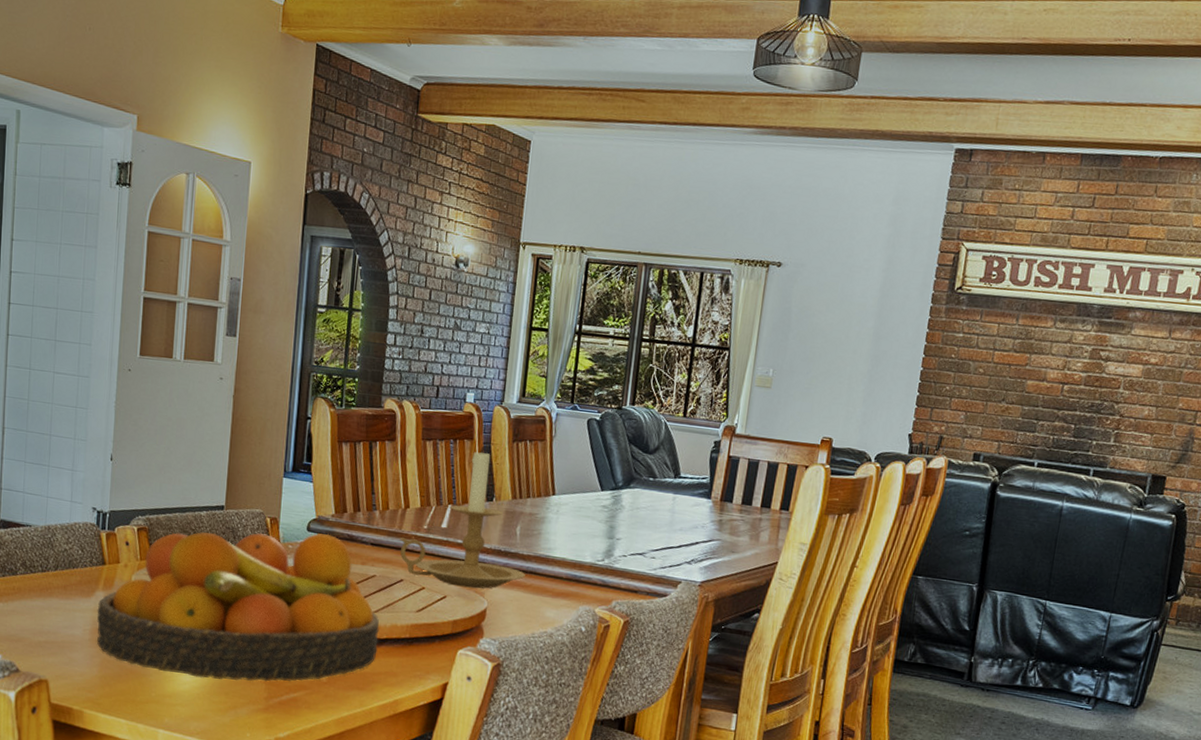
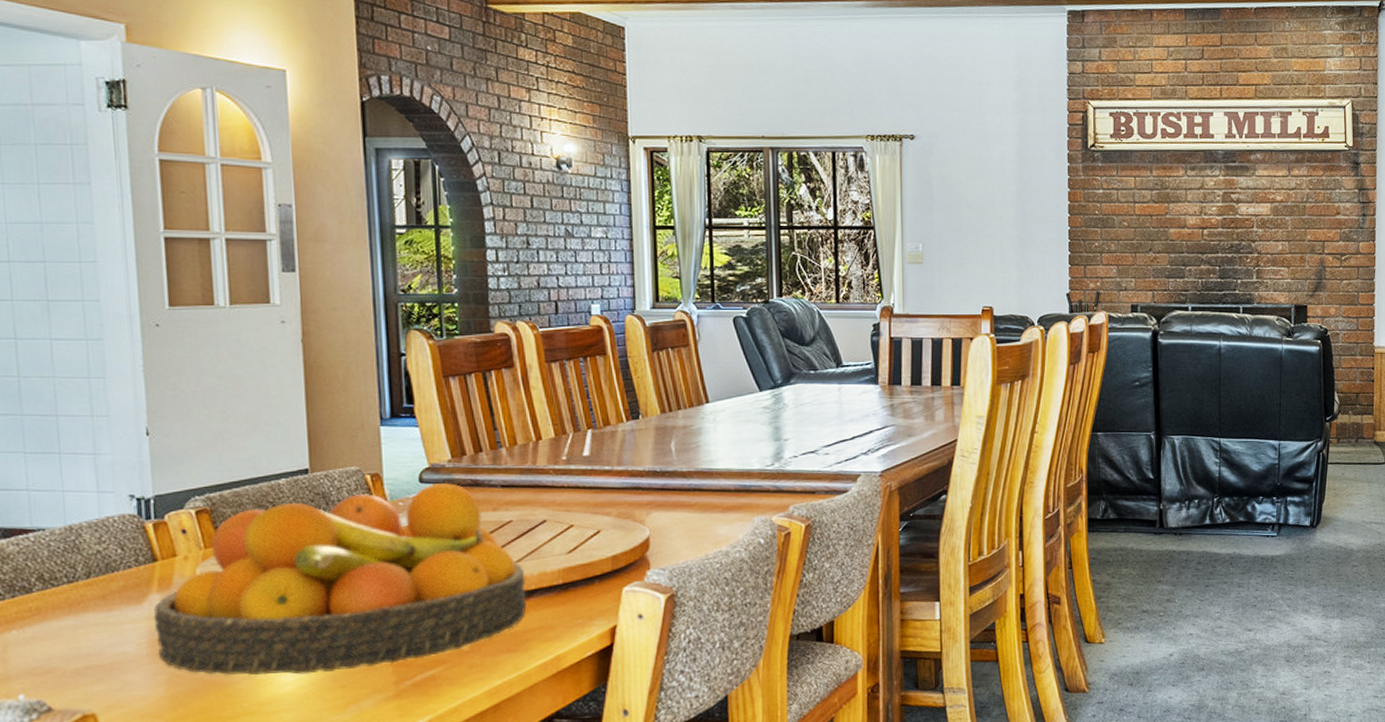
candle holder: present [400,447,525,589] -> none [535,361,688,518]

